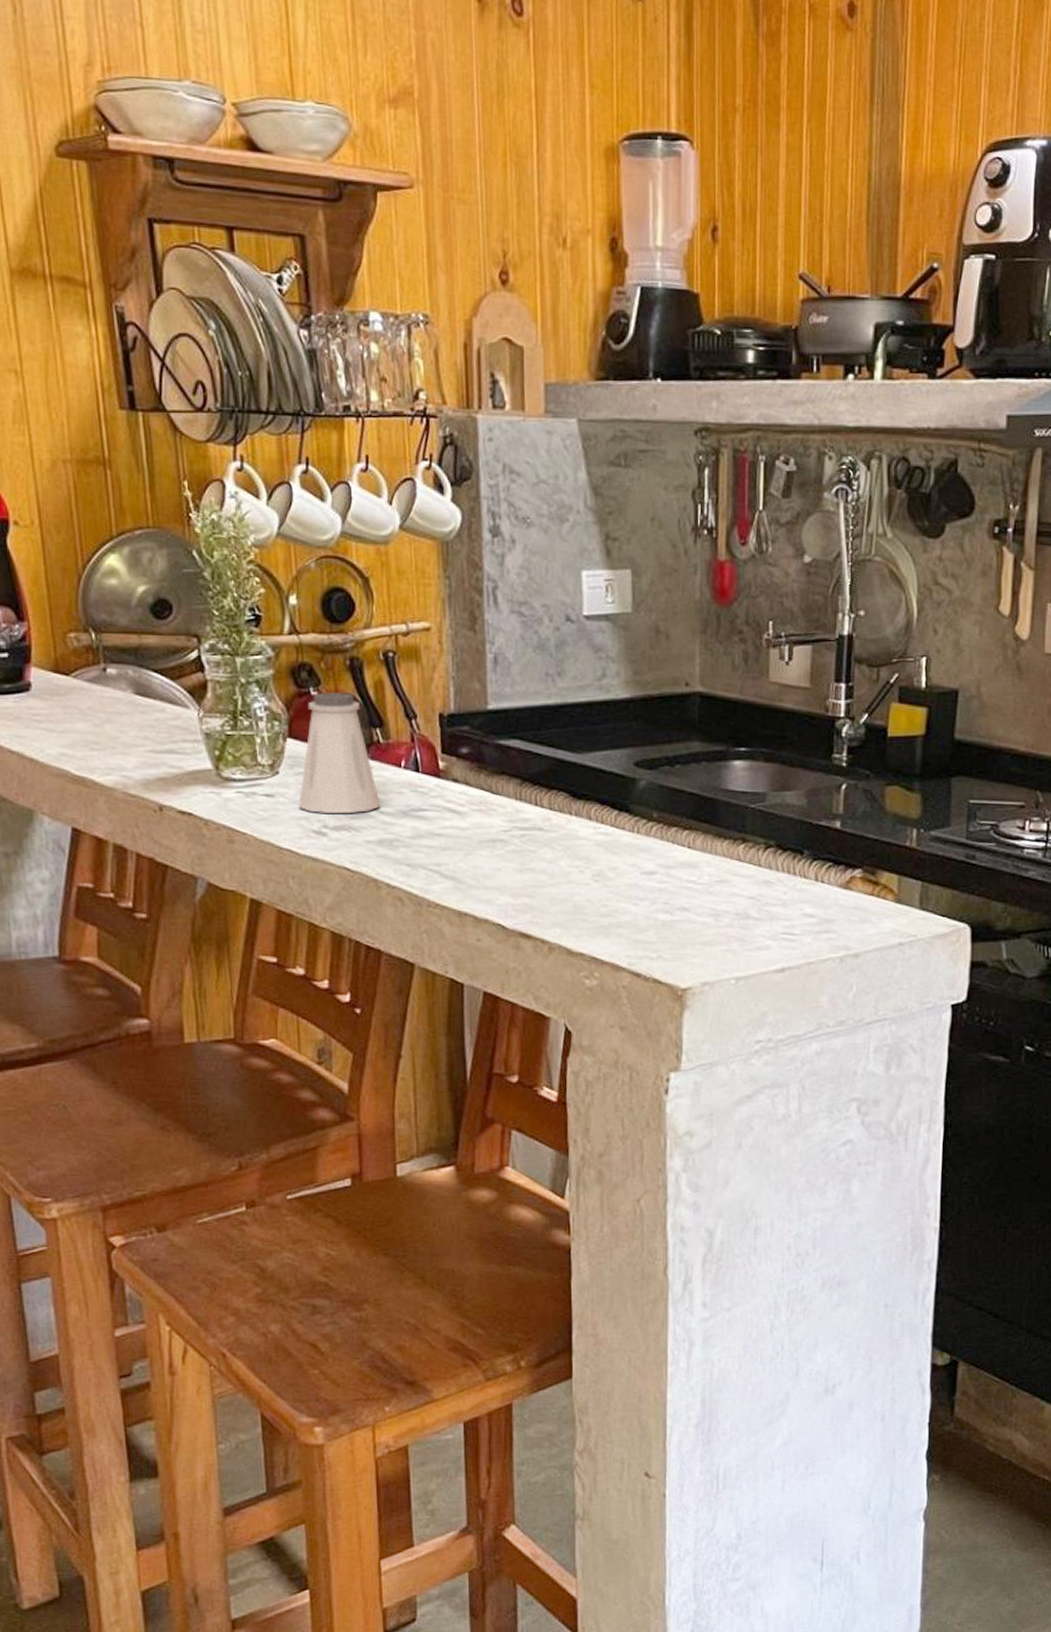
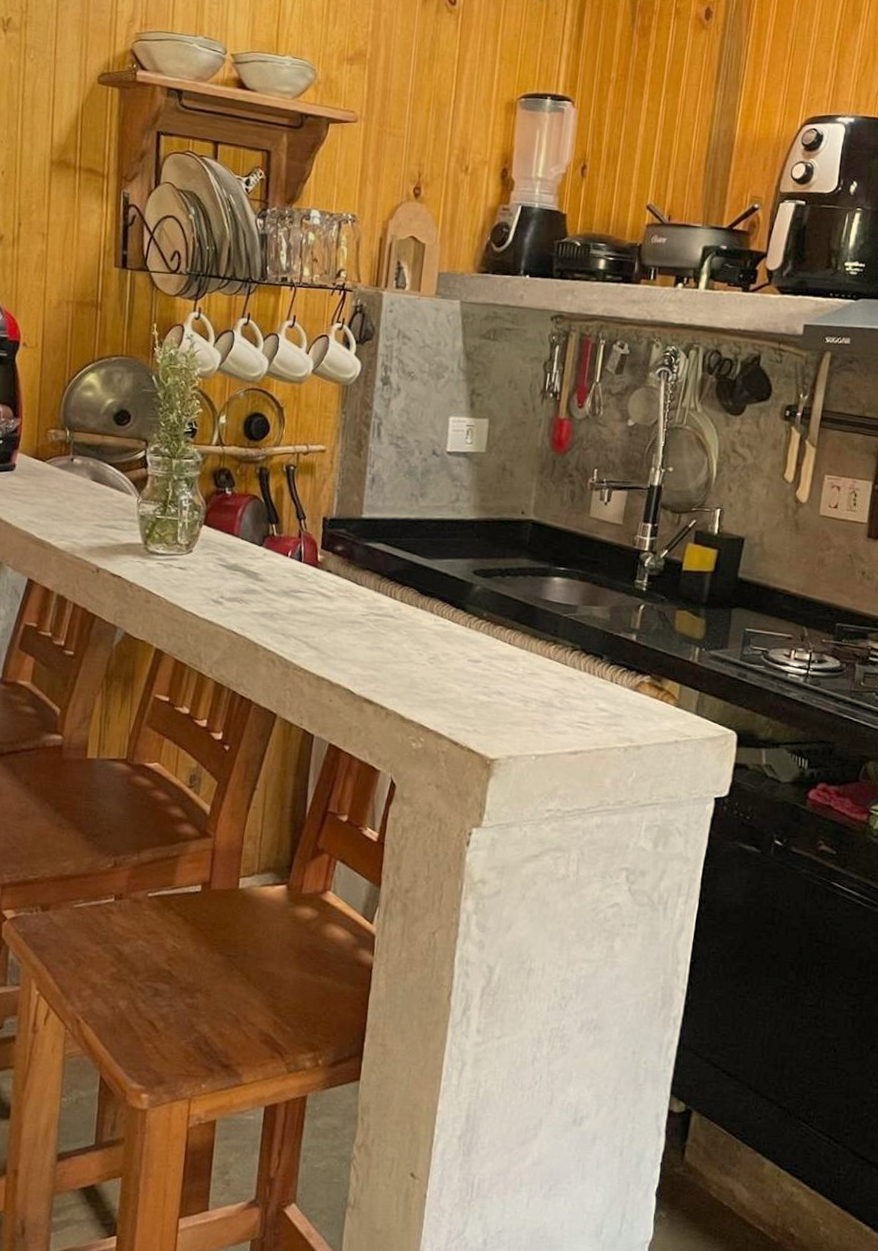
saltshaker: present [298,693,380,813] -> none [203,492,268,589]

